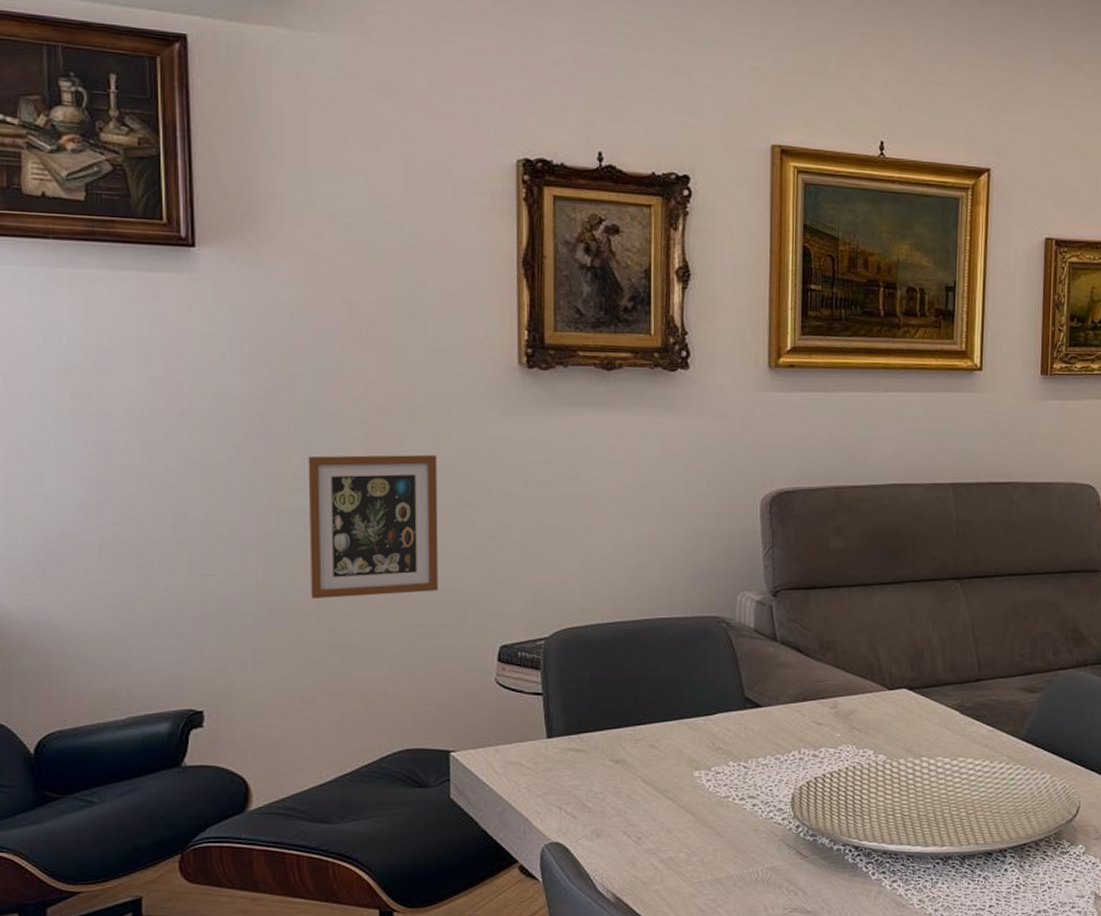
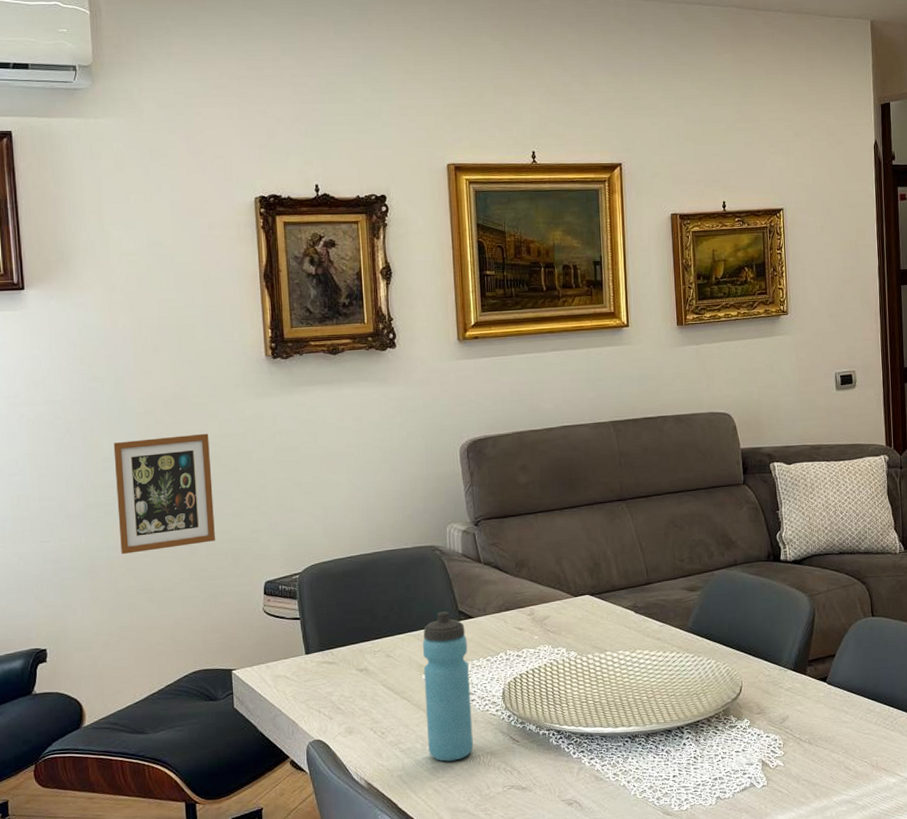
water bottle: none [695,697,753,876] -> present [422,611,474,762]

